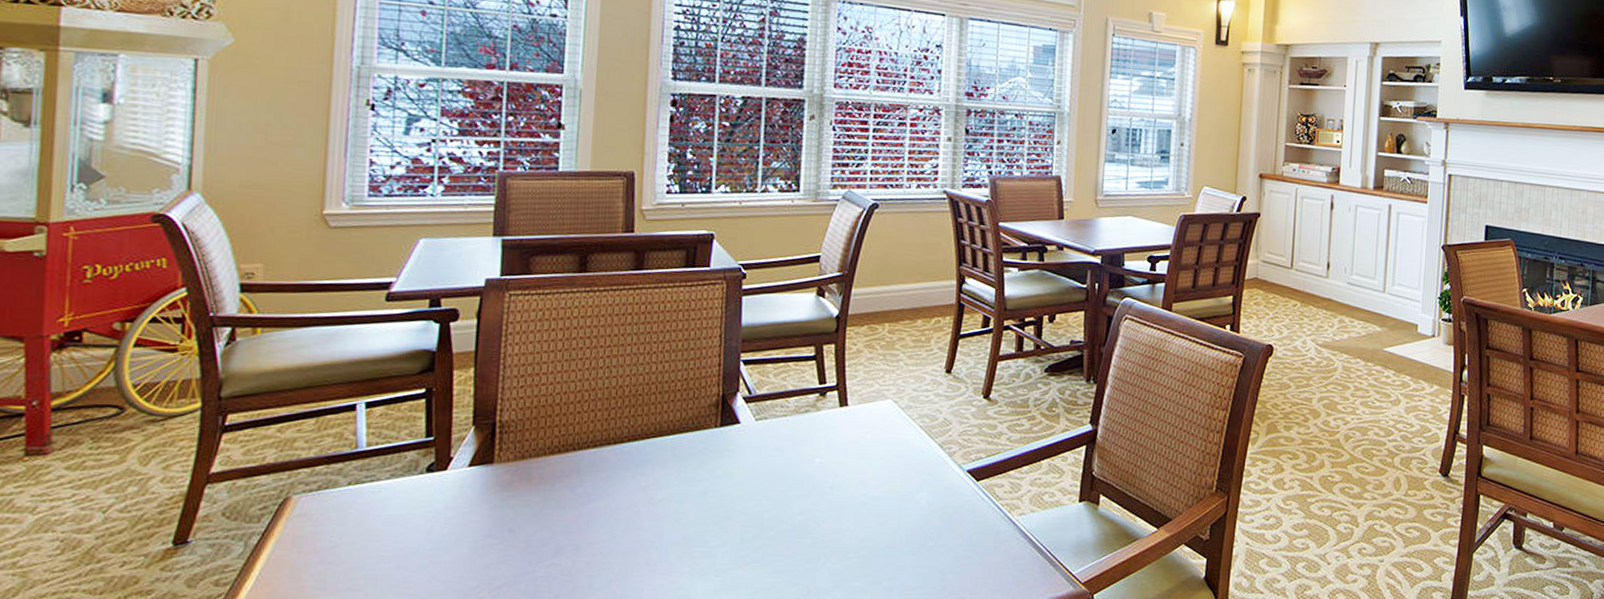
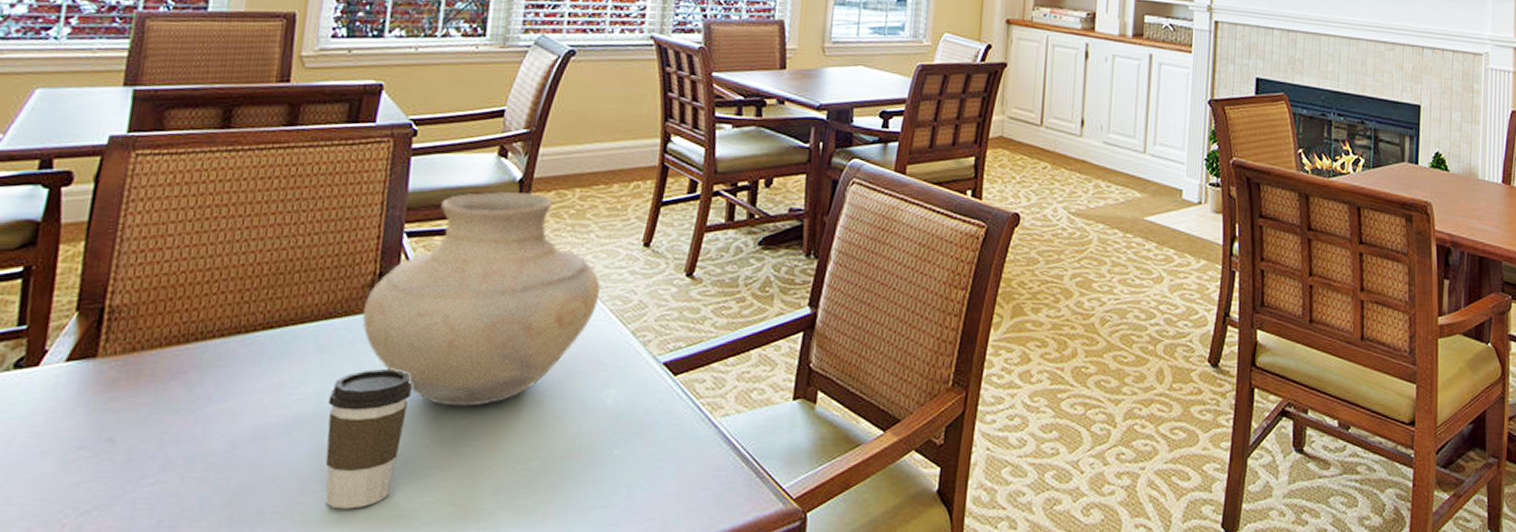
coffee cup: none [688,474,756,588] -> present [325,369,412,509]
vase: none [711,326,910,506] -> present [362,192,600,407]

